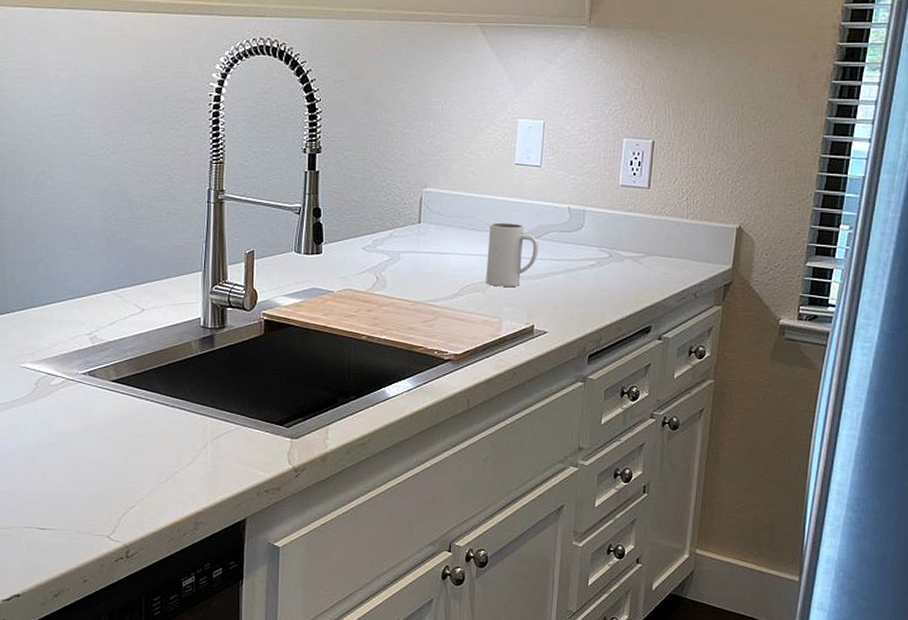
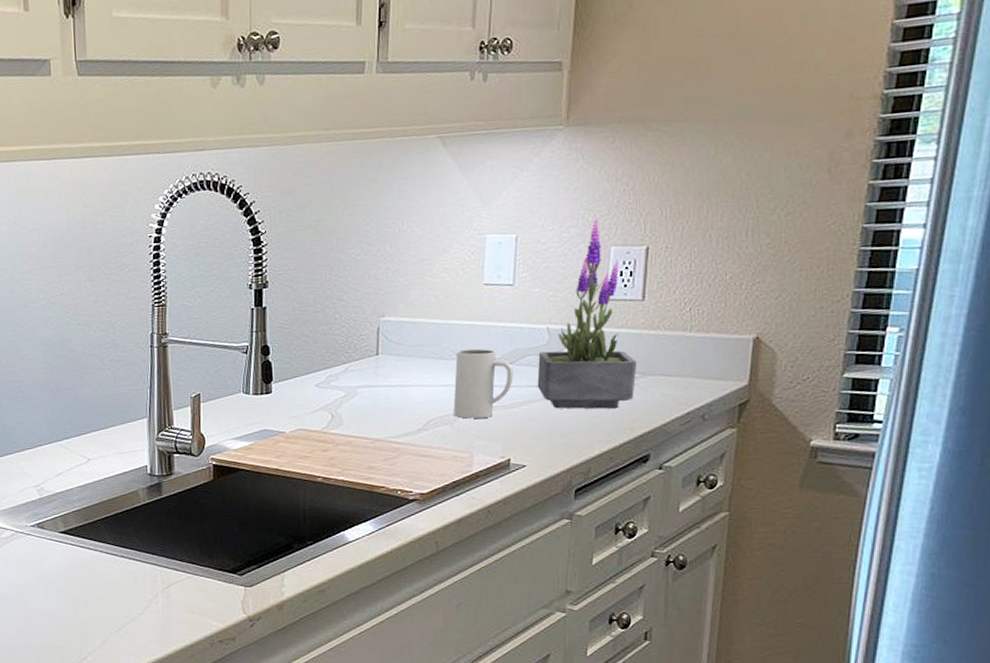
potted plant: none [558,112,643,284] -> present [537,218,637,409]

